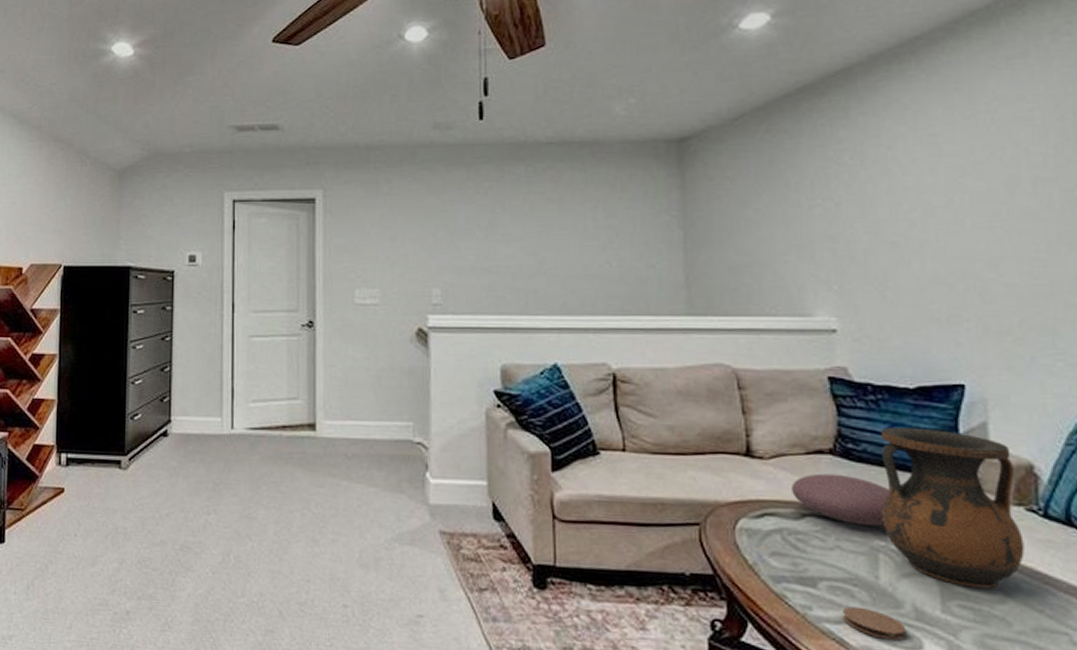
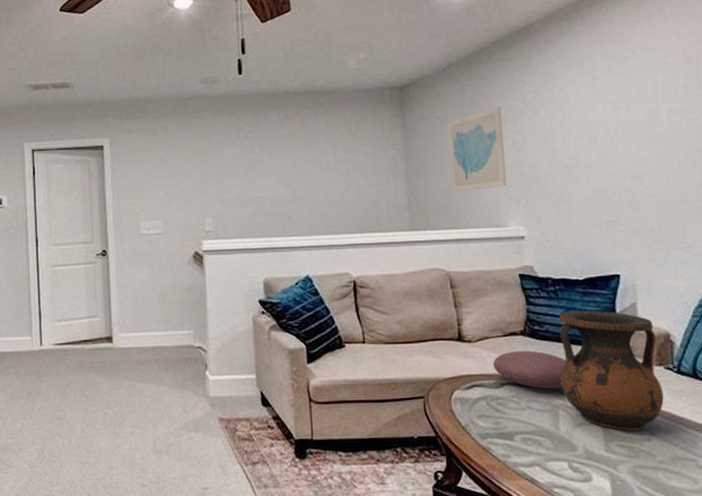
wall art: none [738,165,814,271] -> present [447,105,506,192]
coaster: present [843,606,907,640] -> none [533,452,580,475]

